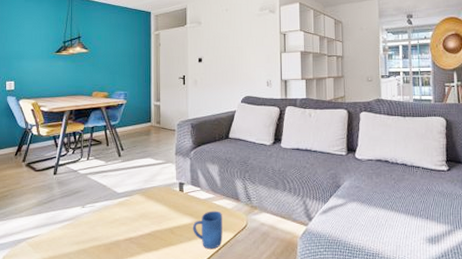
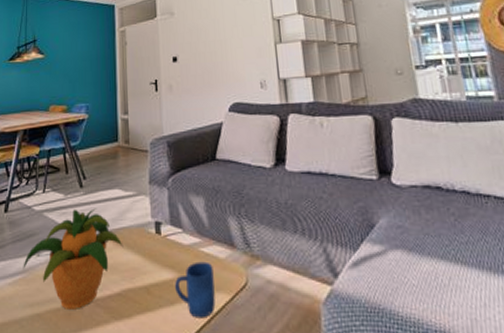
potted plant: none [70,172,153,245] -> present [23,208,124,309]

